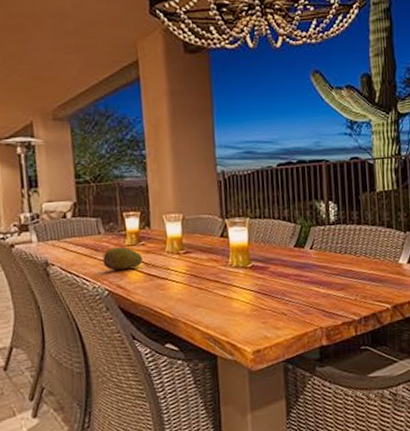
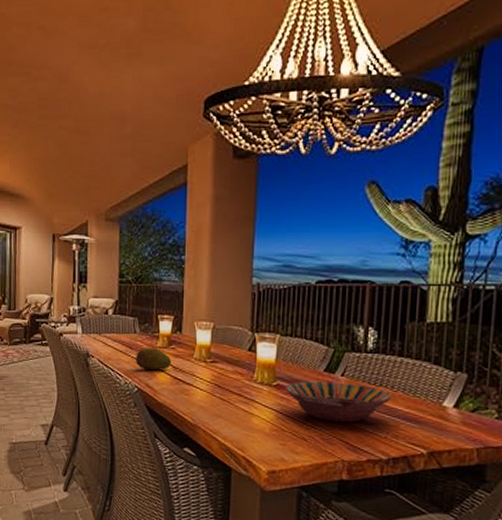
serving bowl: none [260,254,356,294] -> present [285,381,391,423]

